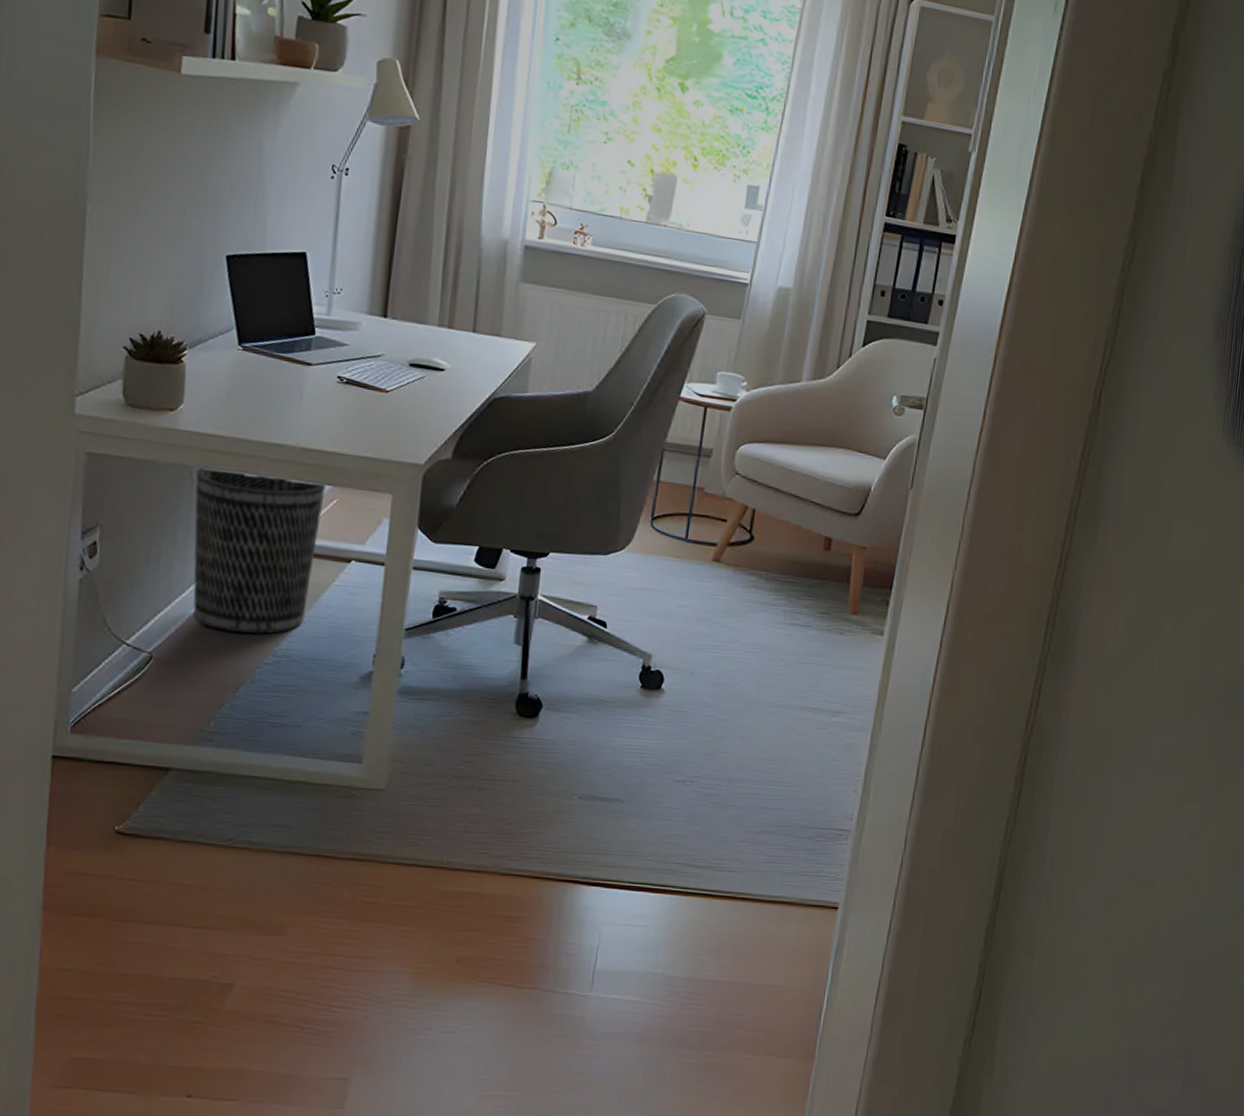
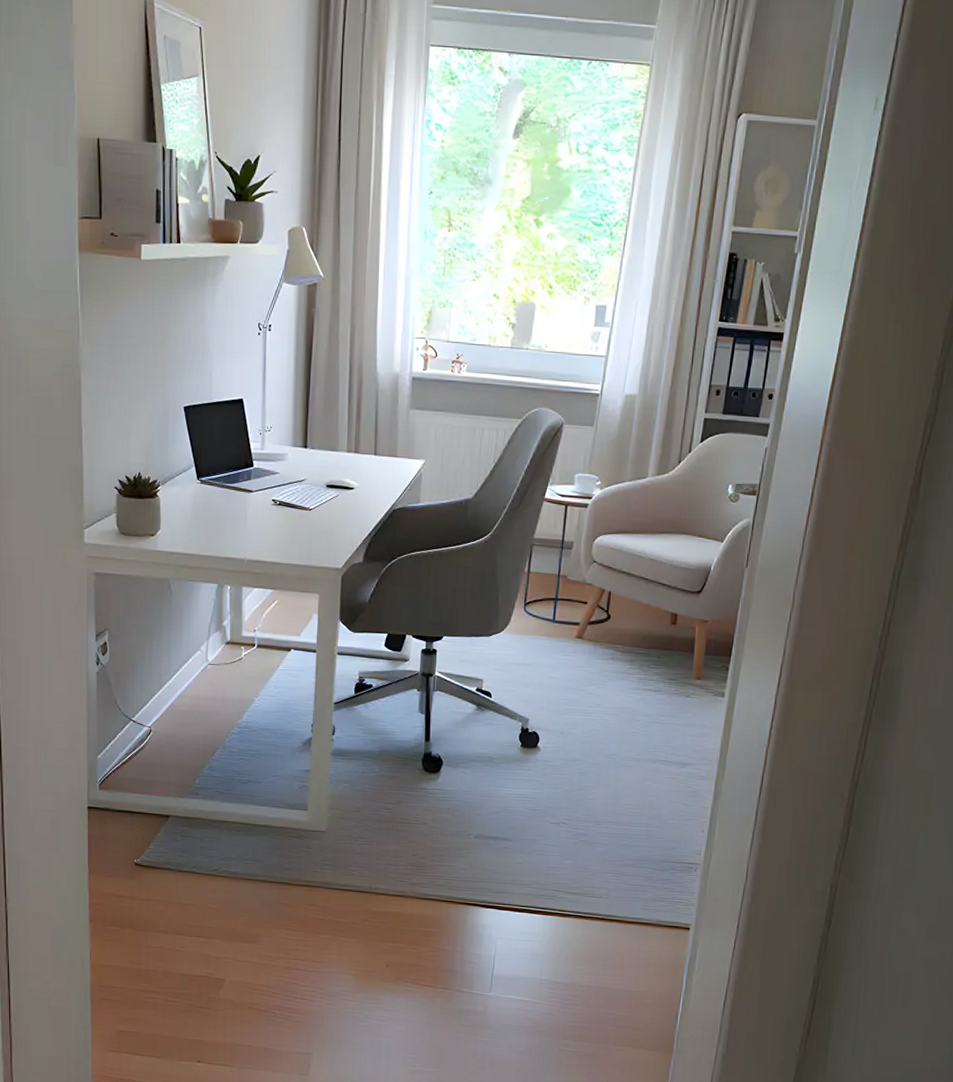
wastebasket: present [193,466,326,634] -> none [173,578,268,710]

